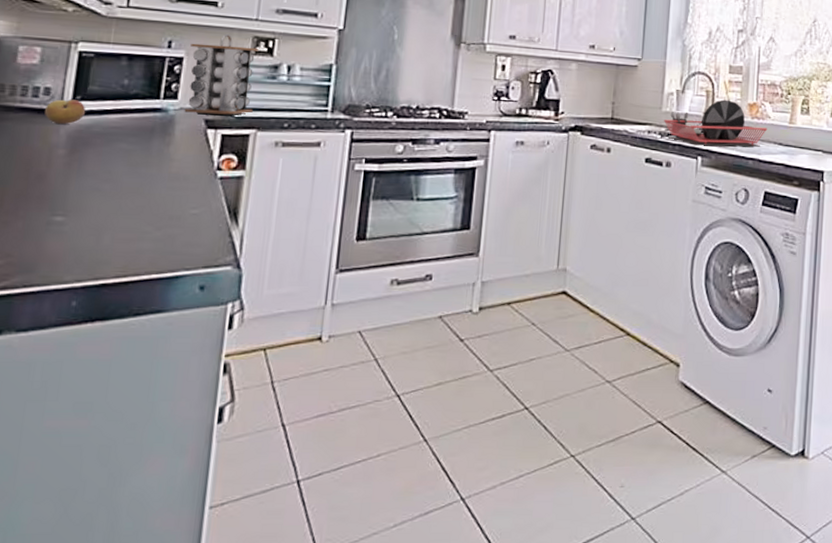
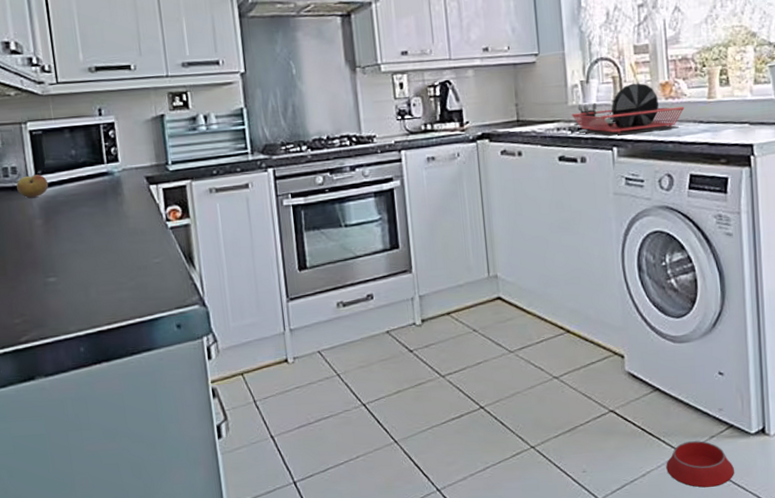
spice rack: present [184,33,259,116] -> none [117,94,184,173]
pet bowl: none [705,460,771,511] -> present [666,440,734,488]

